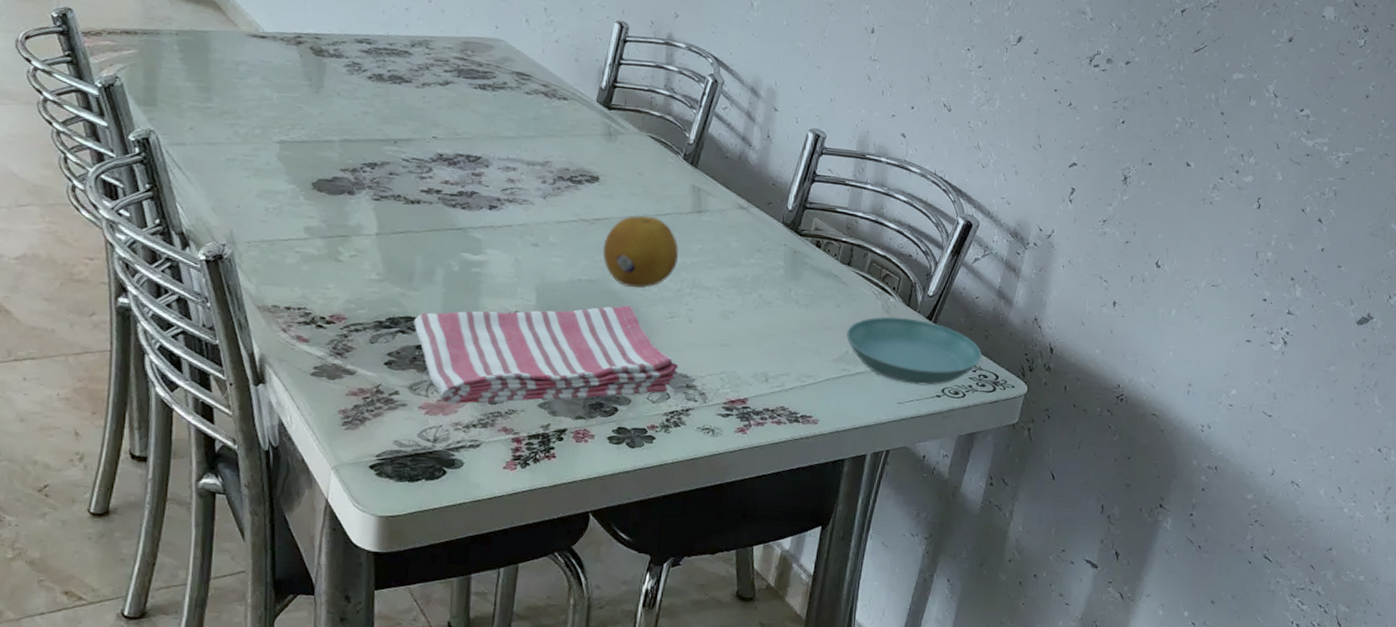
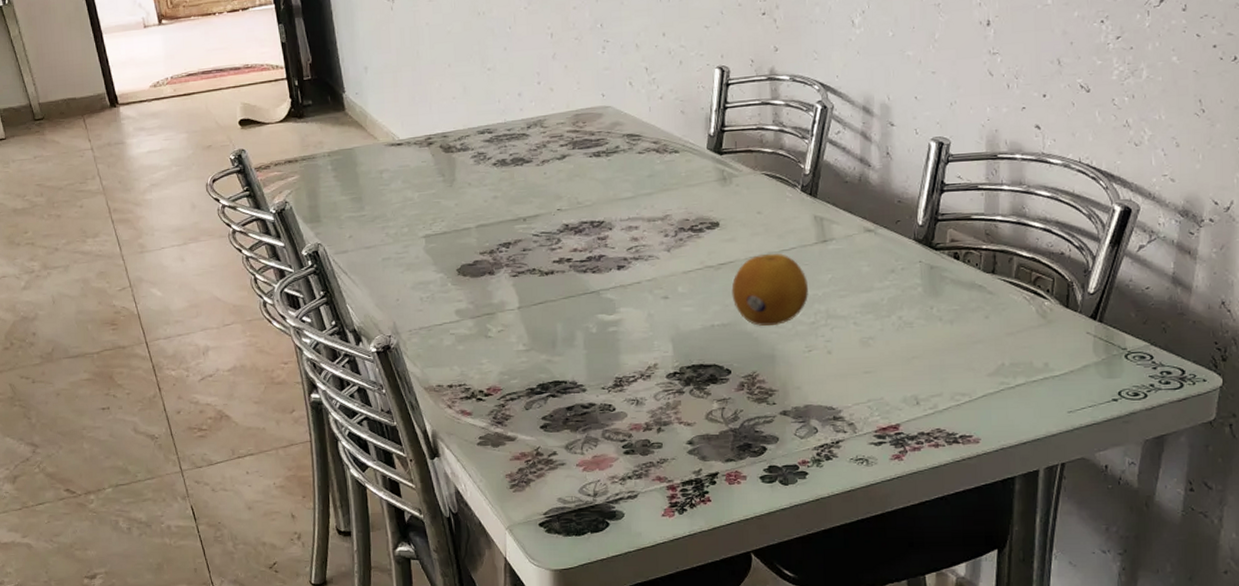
dish towel: present [414,305,679,405] -> none [562,345,823,459]
saucer: present [846,316,983,386] -> none [1000,319,1162,390]

